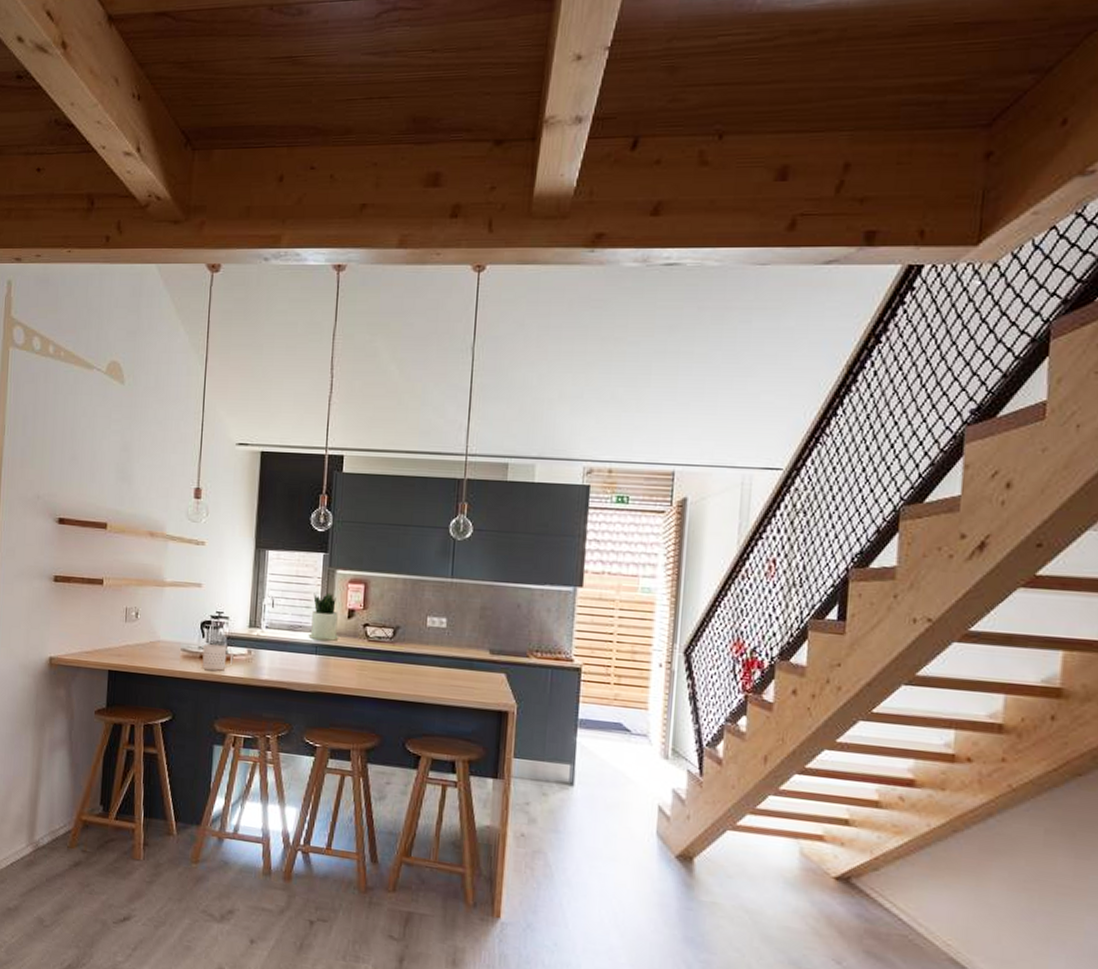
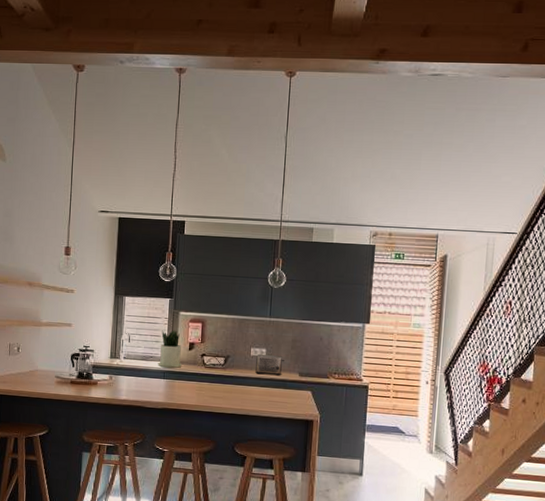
mug: present [202,643,234,671] -> none [72,371,98,393]
toaster: none [433,624,470,653] -> present [255,353,284,376]

